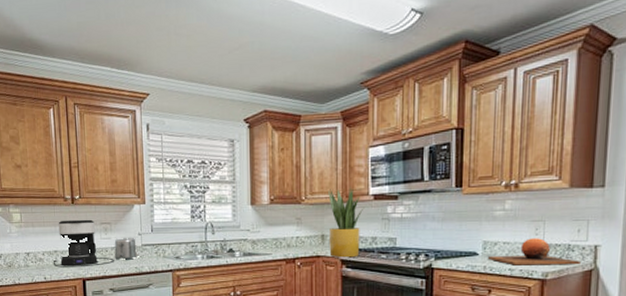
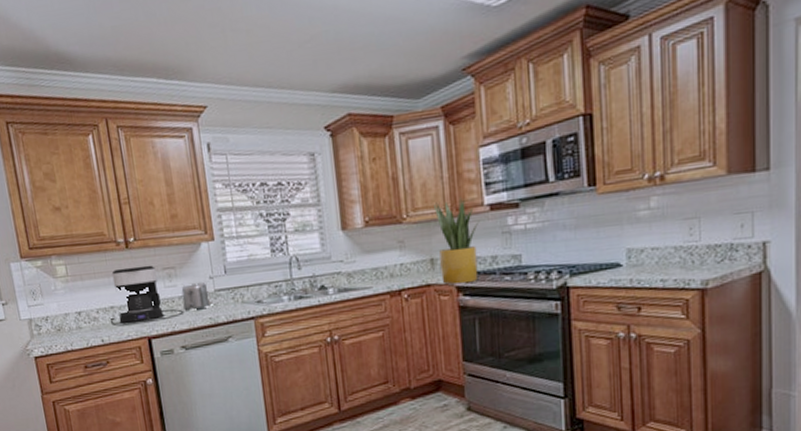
chopping board: present [487,238,580,266] -> none [633,239,747,275]

